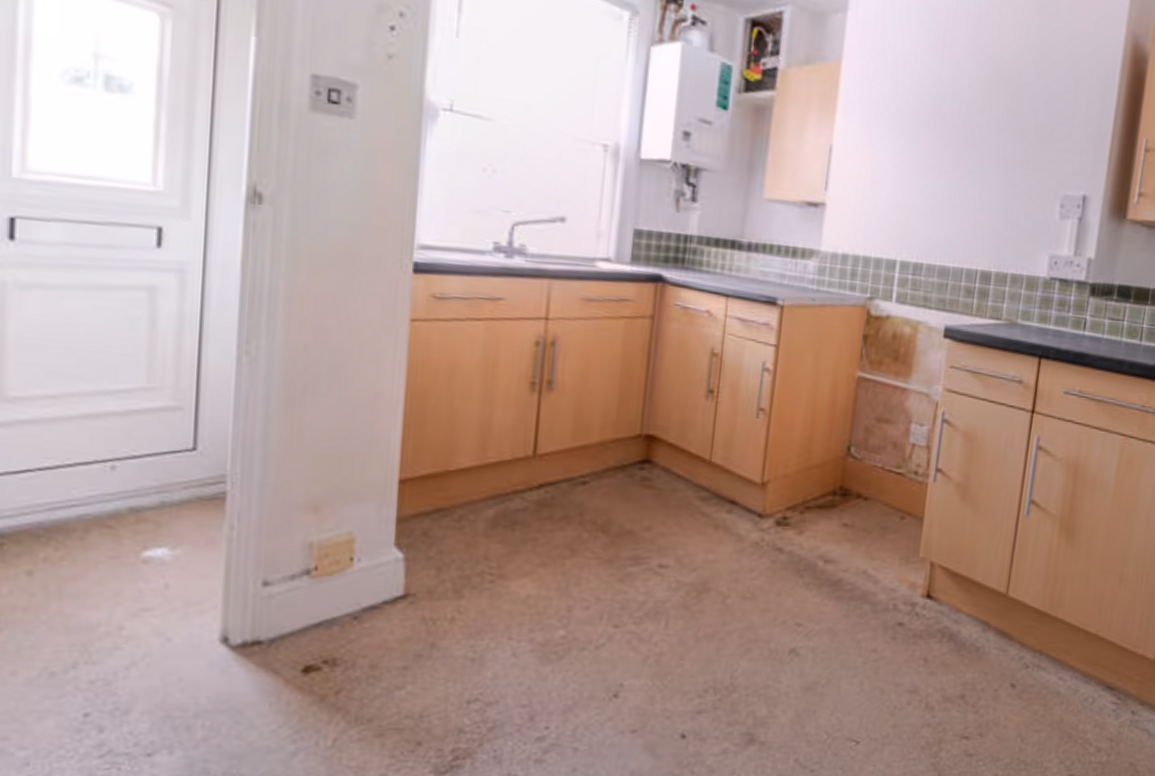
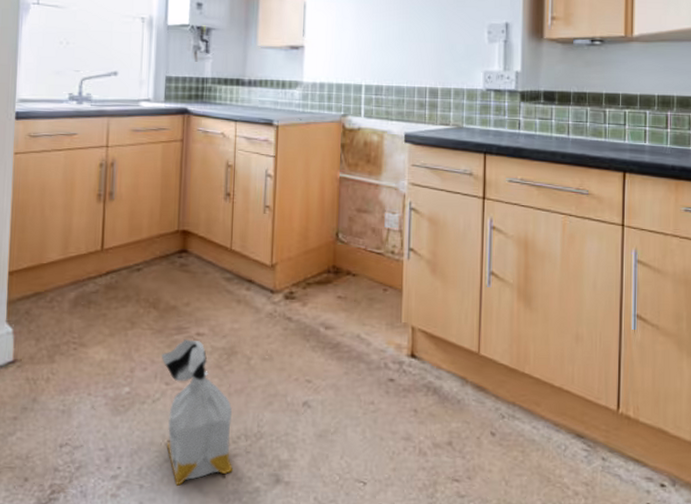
bag: none [609,572,700,748] -> present [161,339,233,486]

